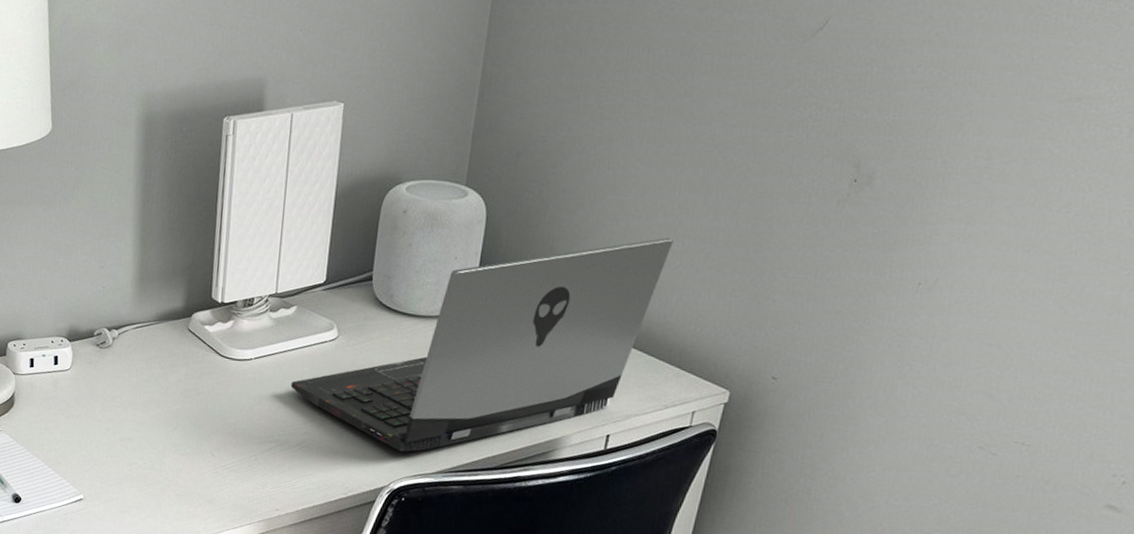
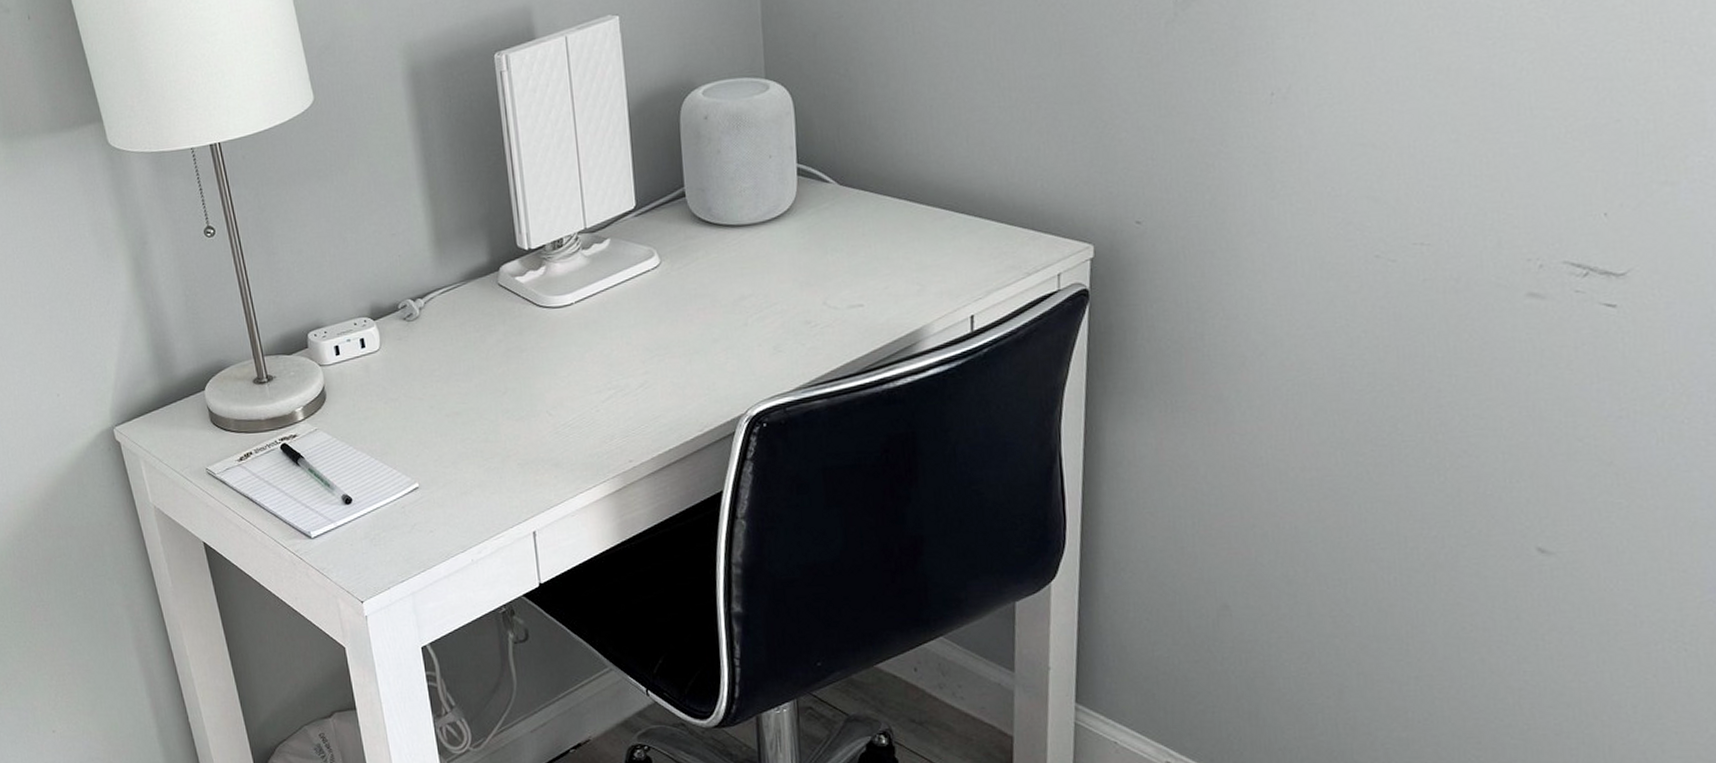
laptop computer: present [290,237,673,452] -> none [619,93,999,374]

